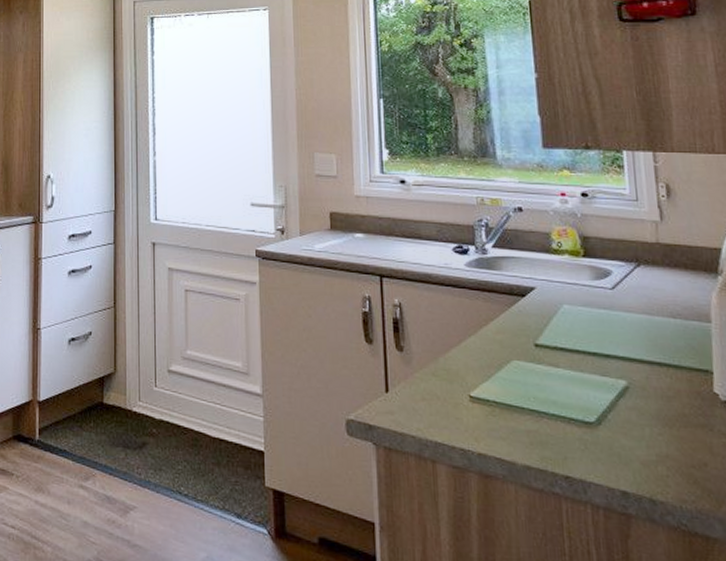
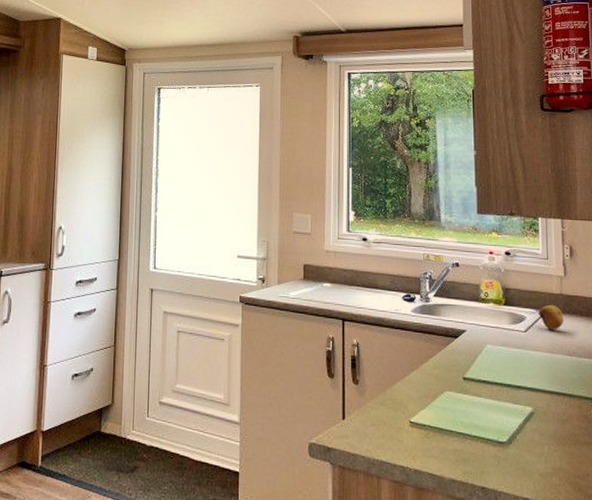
fruit: none [628,255,663,287] -> present [538,304,564,330]

